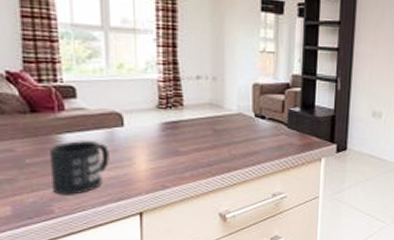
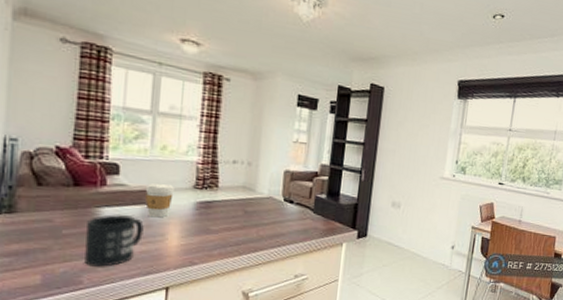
coffee cup: none [106,104,137,142] -> present [145,182,174,218]

